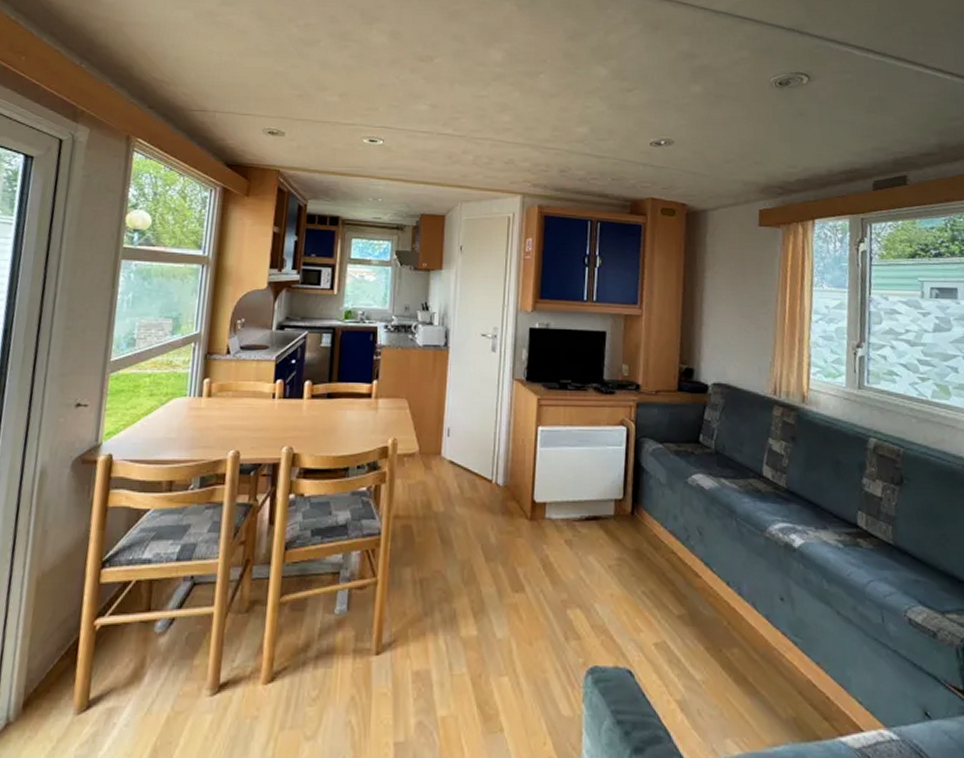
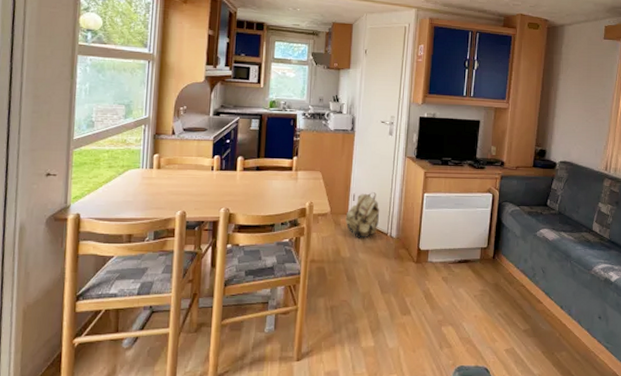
backpack: none [438,425,481,486] -> present [345,192,379,238]

